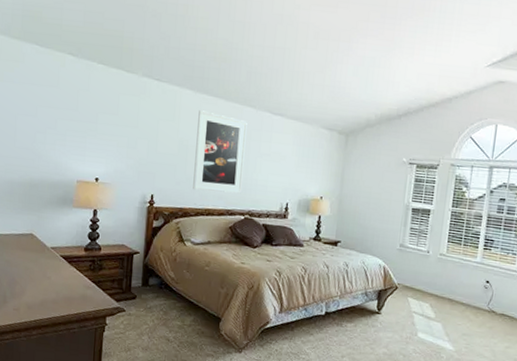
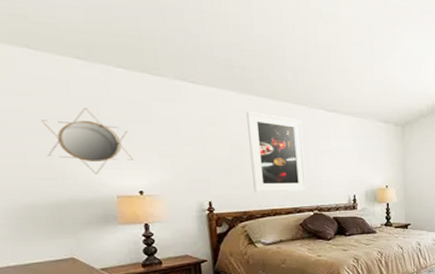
home mirror: none [31,98,97,160] -> present [40,108,133,175]

